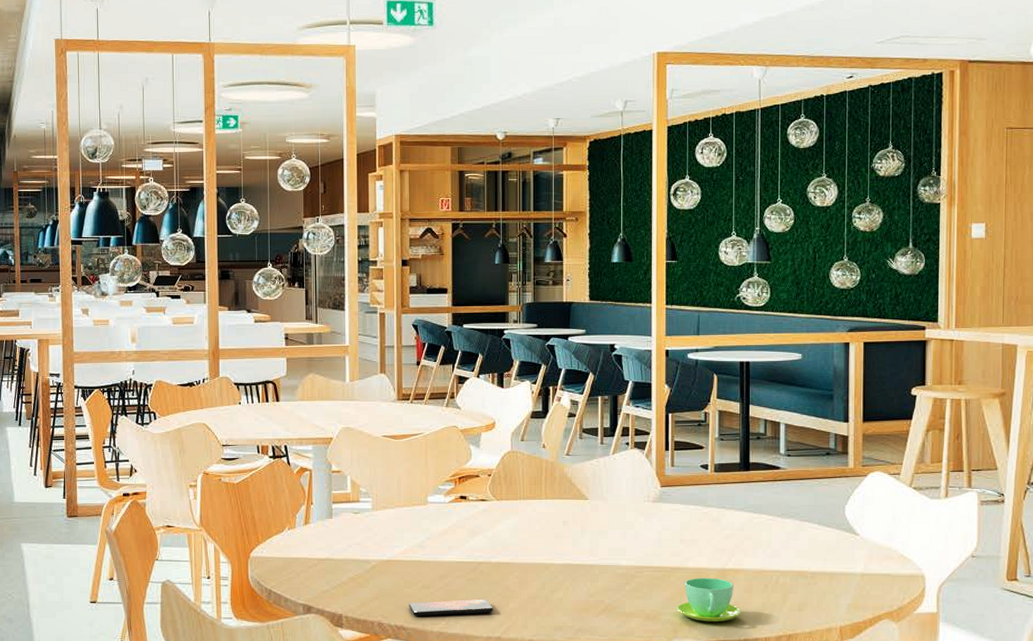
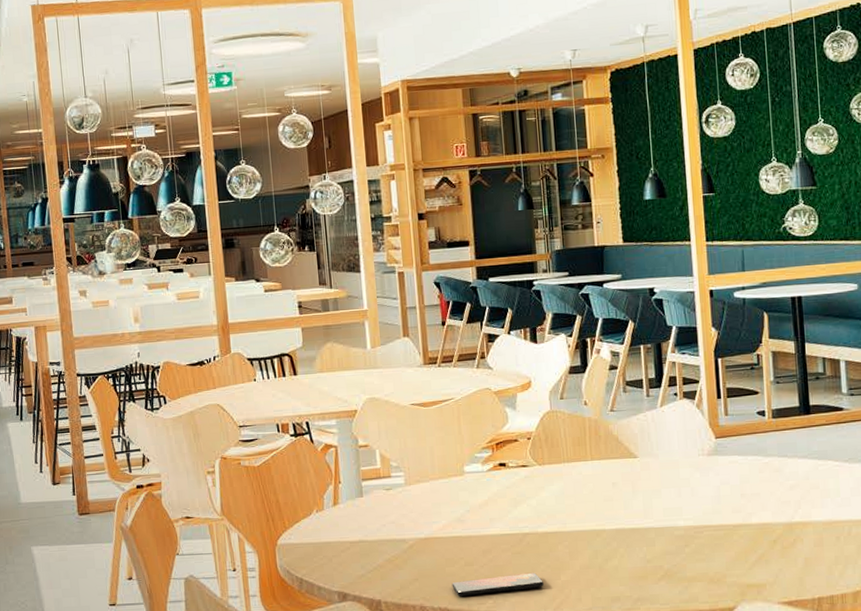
cup: present [676,577,742,622] -> none [742,533,814,582]

